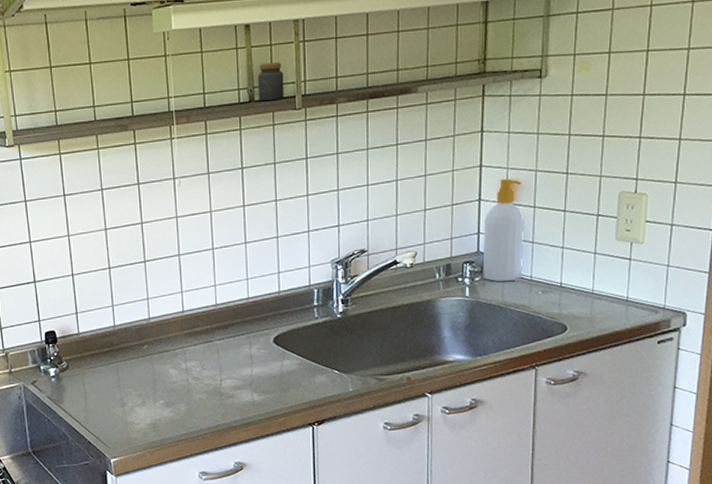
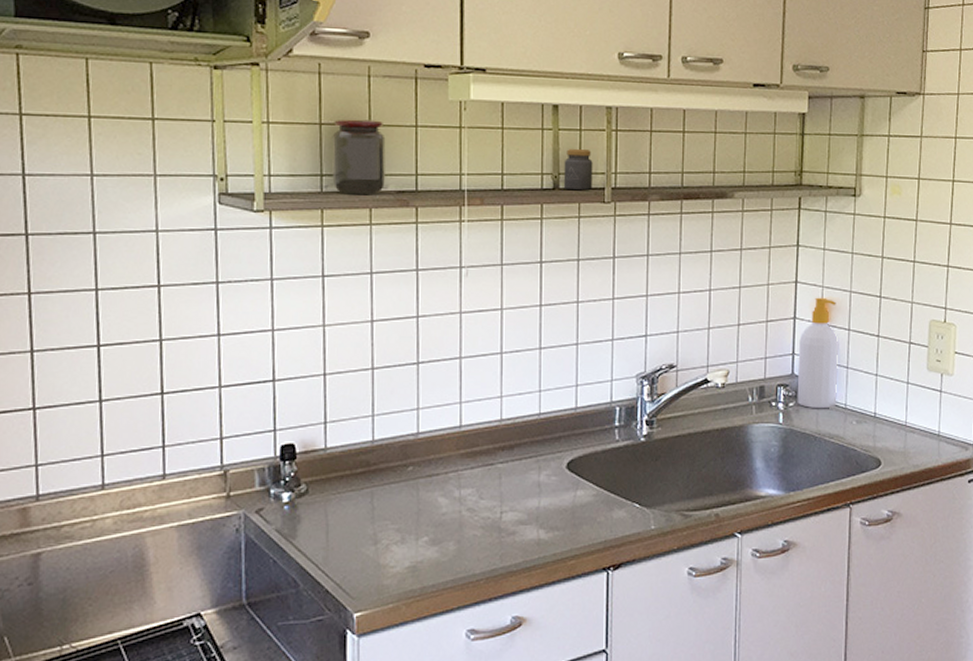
jar: none [61,58,107,126] -> present [331,118,386,195]

